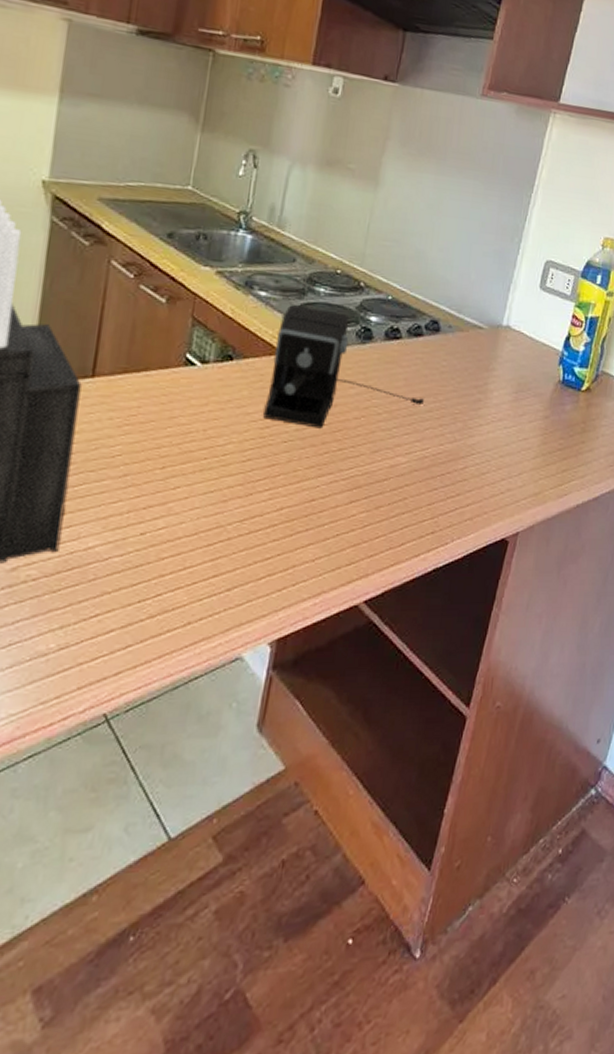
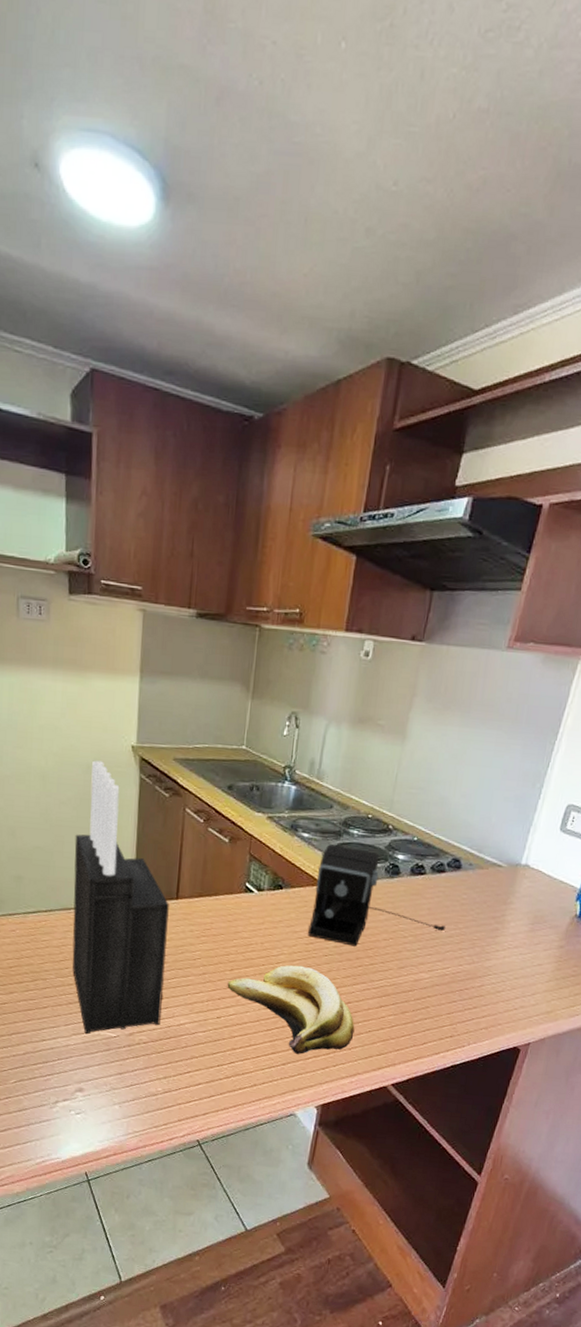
banana: none [156,456,320,574] -> present [227,965,355,1054]

